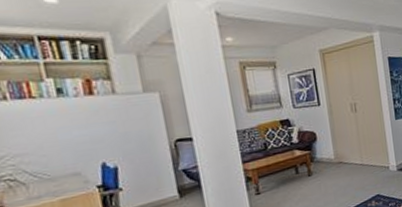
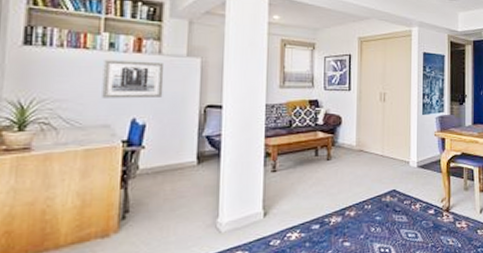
wall art: none [55,102,128,147] -> present [102,60,165,99]

